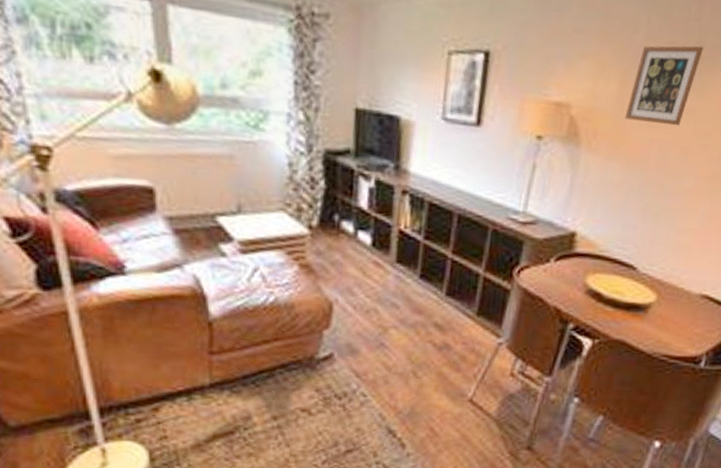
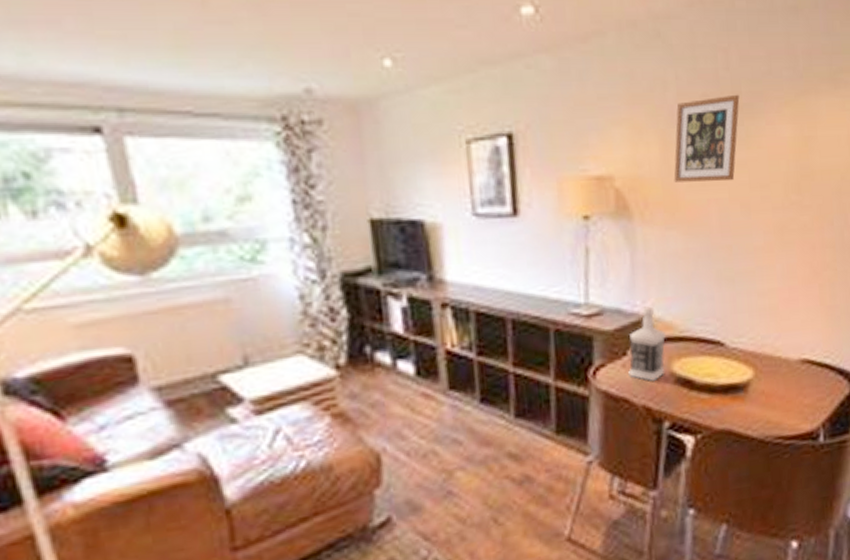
bottle: none [548,224,587,289] -> present [628,306,666,382]

